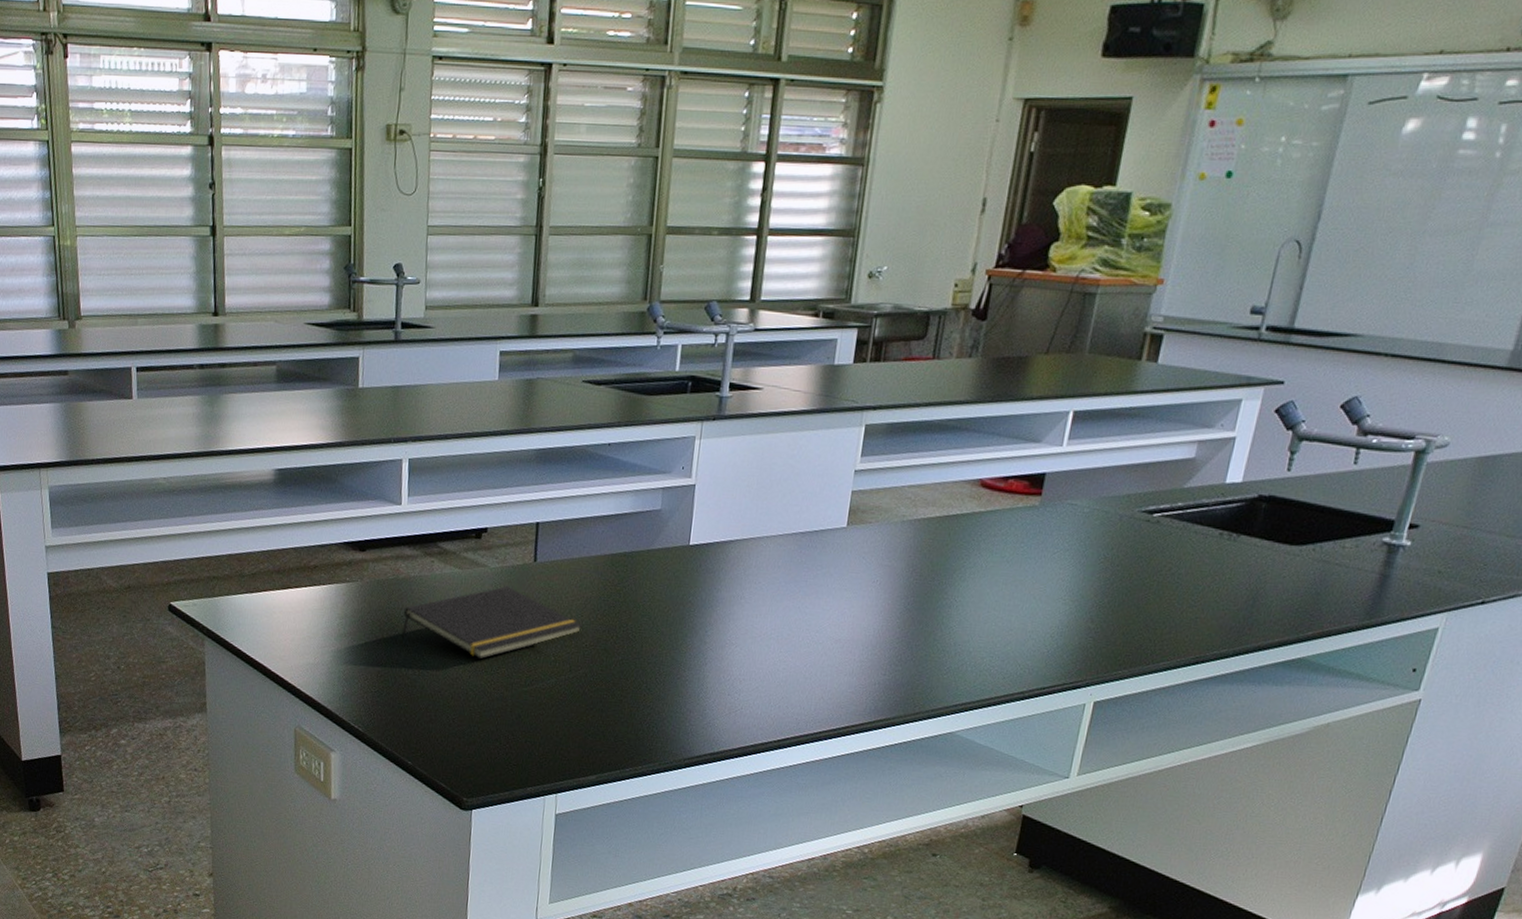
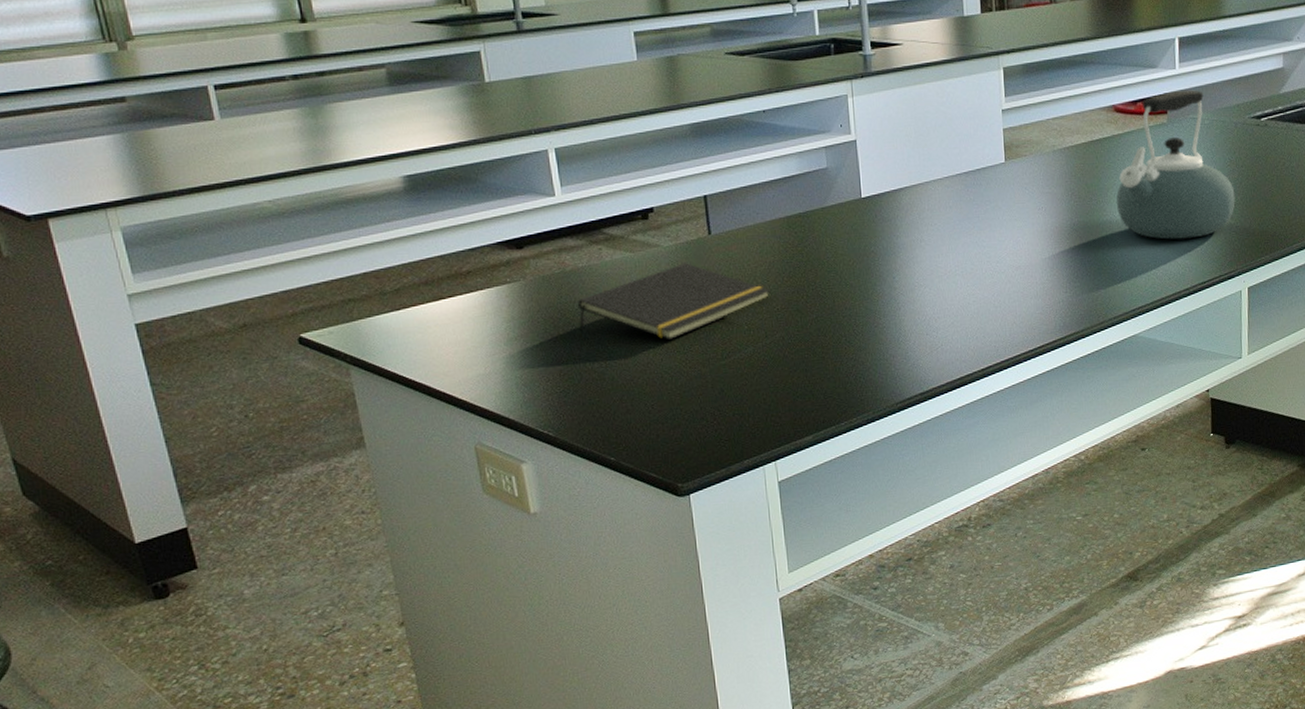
kettle: none [960,470,1103,638] -> present [1115,89,1235,240]

